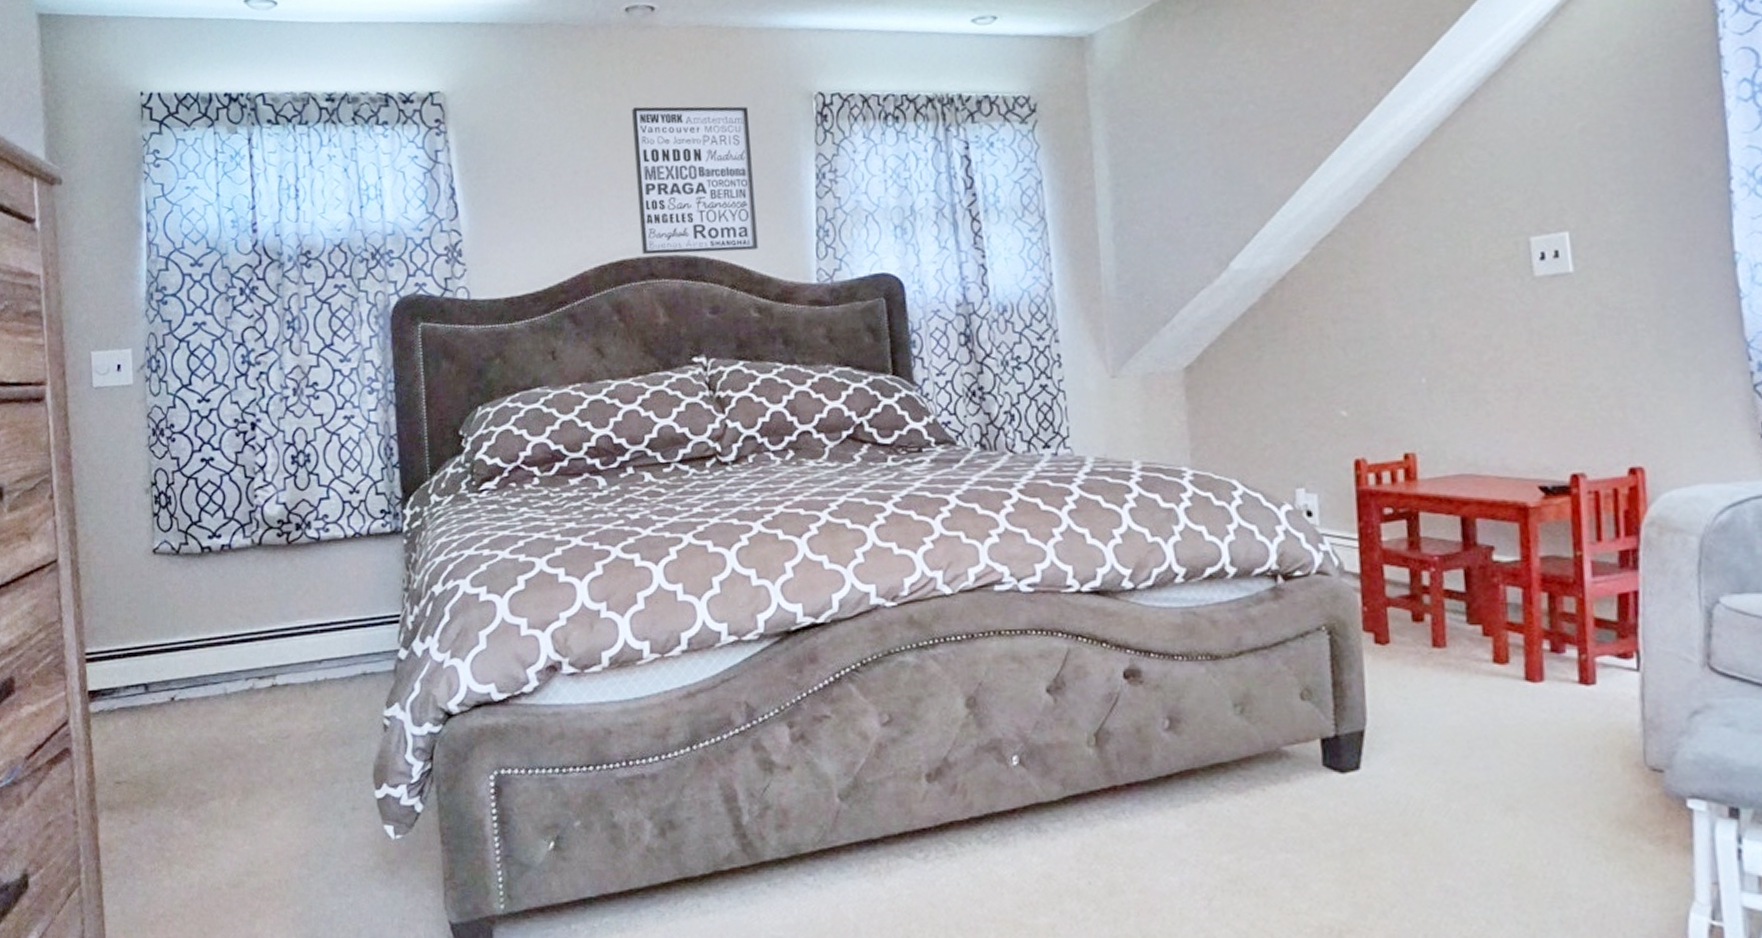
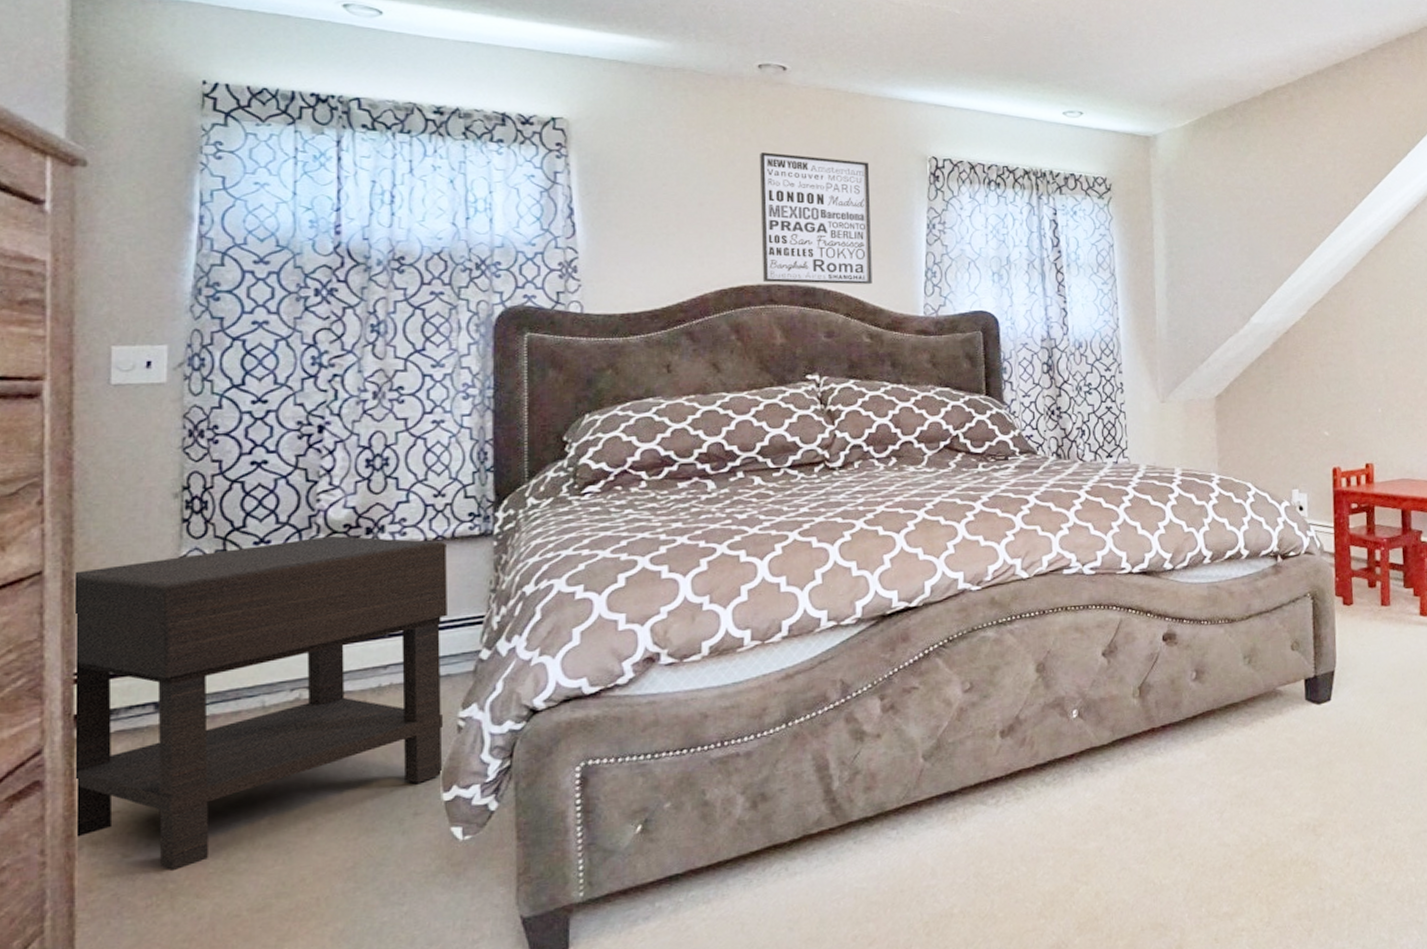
nightstand: none [80,531,373,840] -> present [74,535,447,870]

